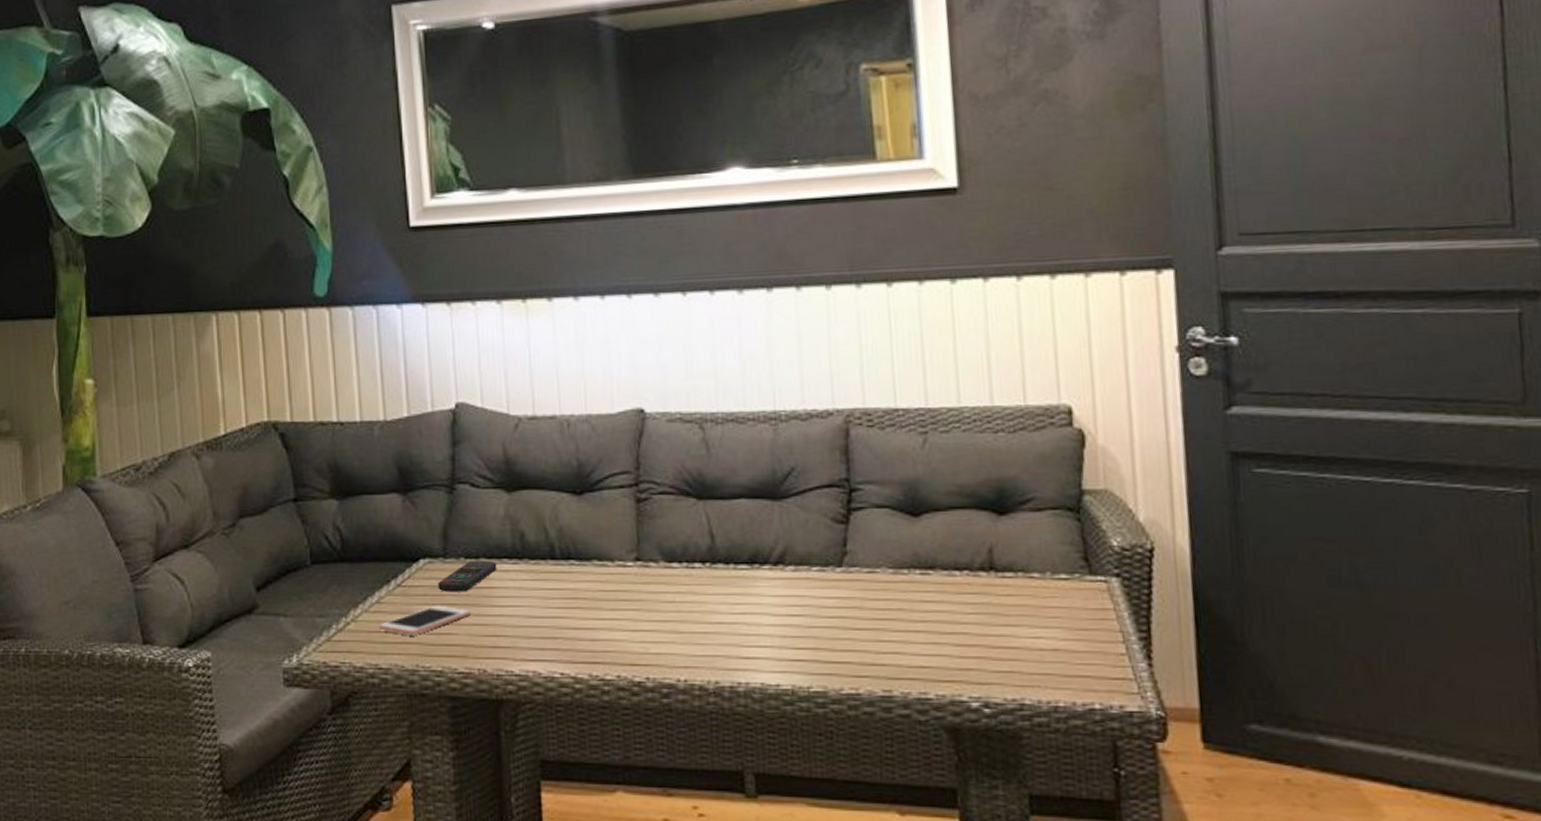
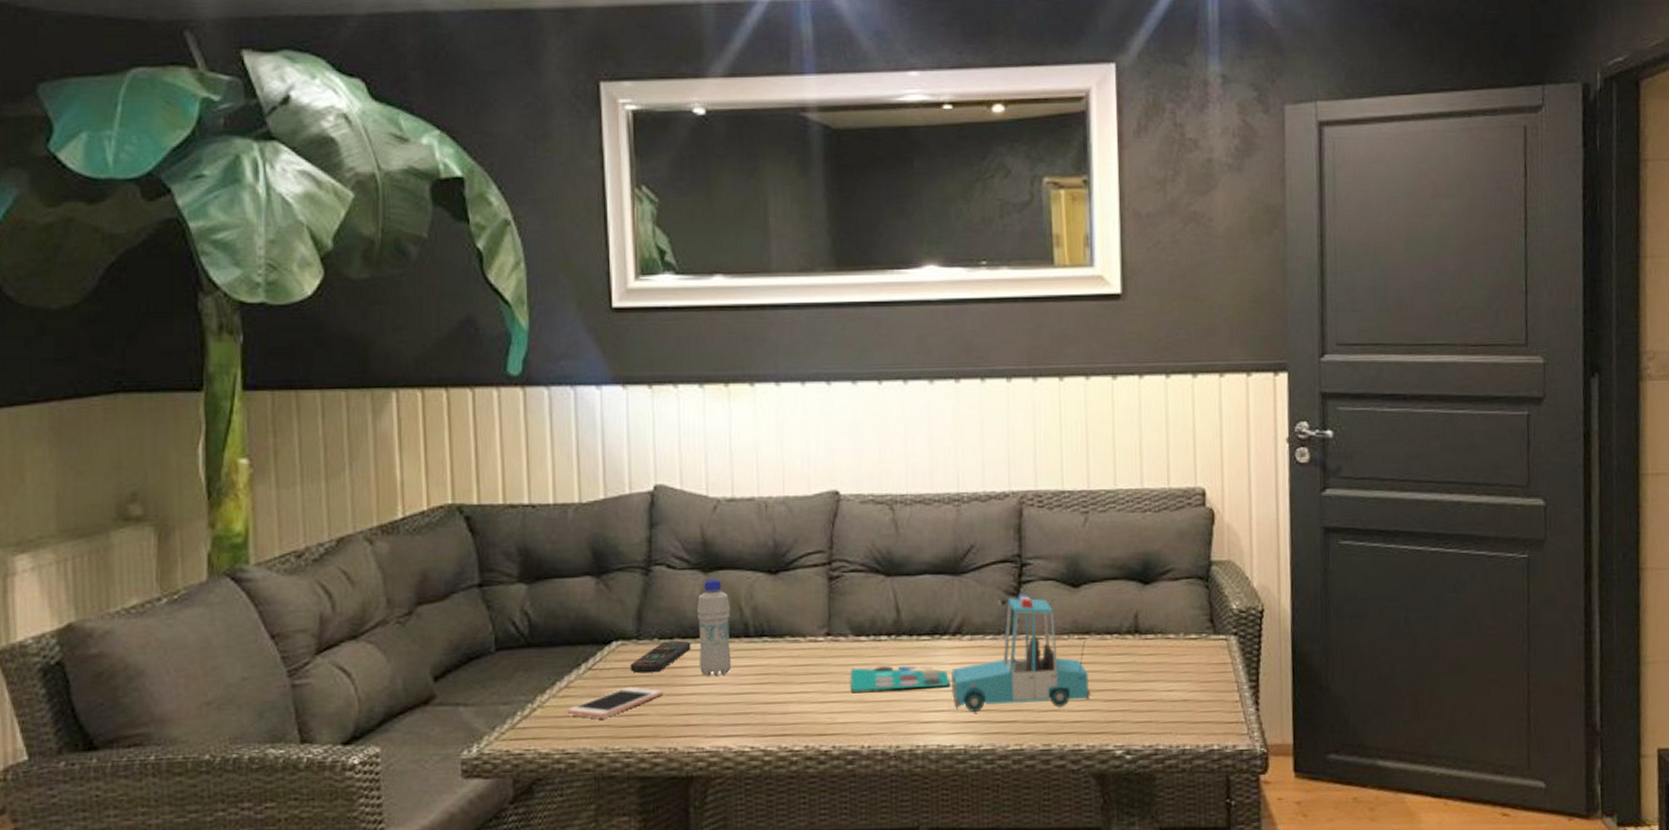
bottle: none [501,499,538,599] -> present [696,579,731,677]
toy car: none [663,522,939,650] -> present [850,594,1091,712]

